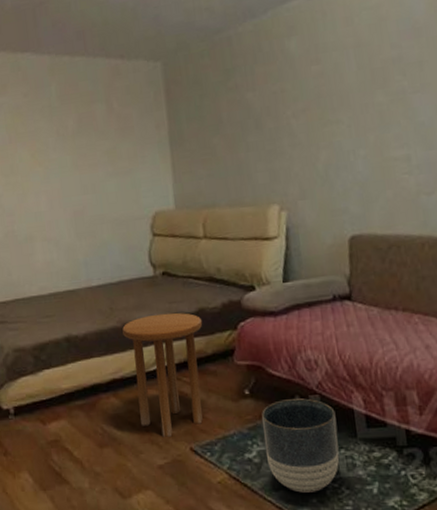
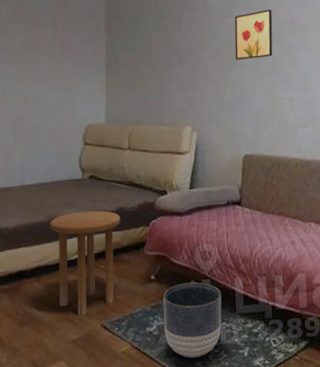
wall art: none [322,46,377,117] -> present [234,9,273,60]

